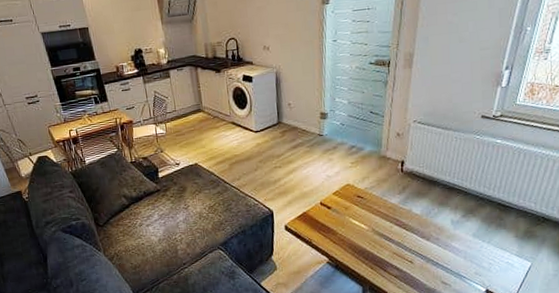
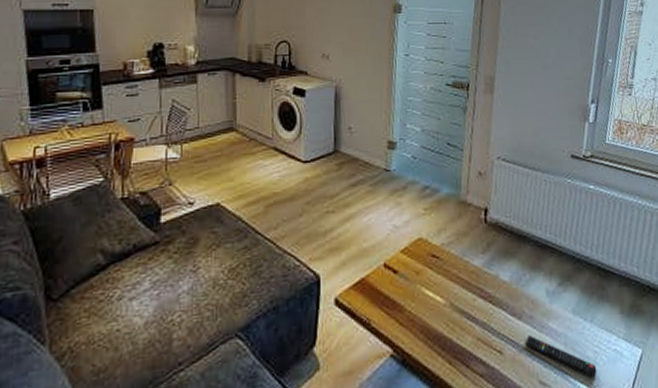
remote control: none [432,251,490,280] -> present [526,335,597,378]

